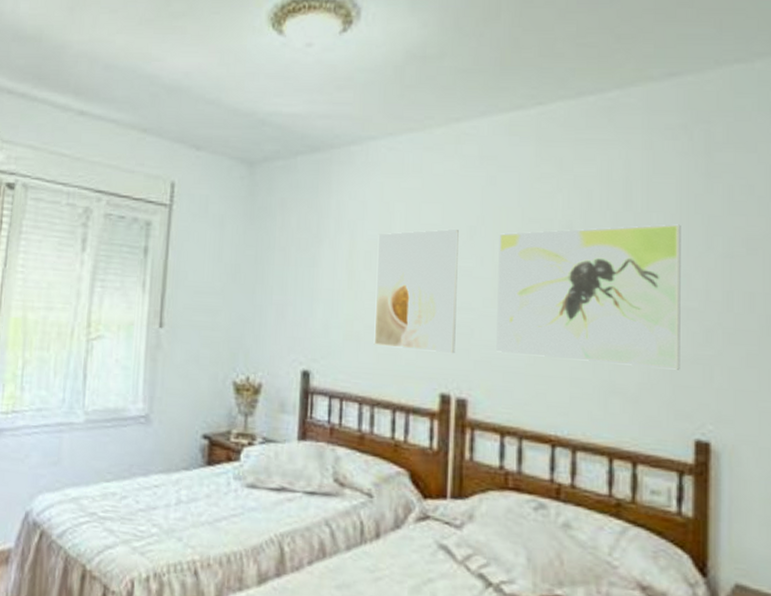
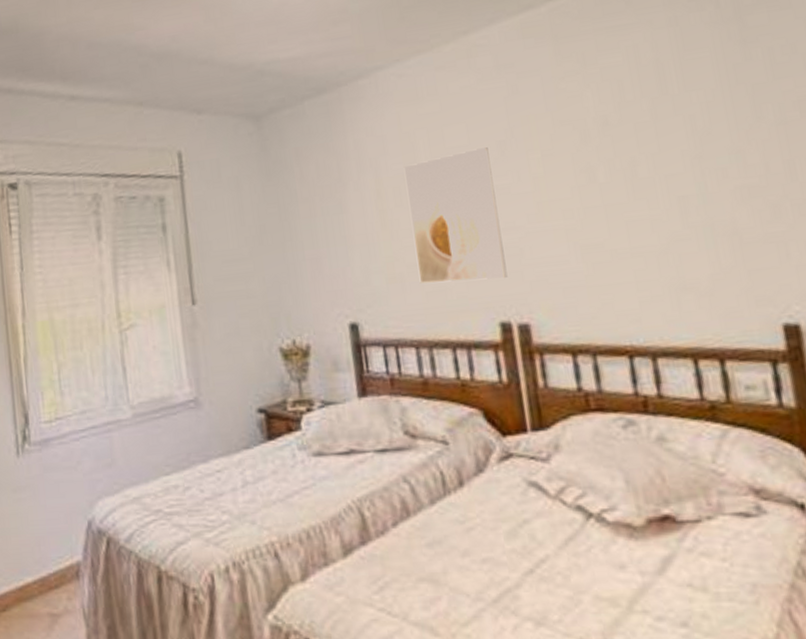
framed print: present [496,224,681,370] -> none [531,99,752,269]

